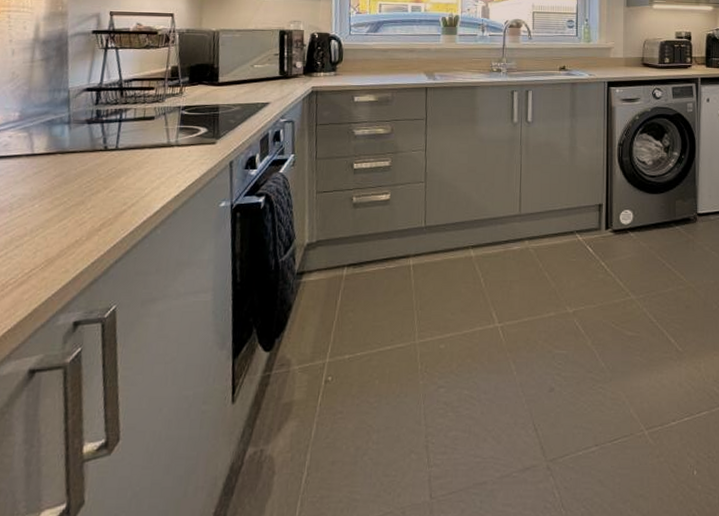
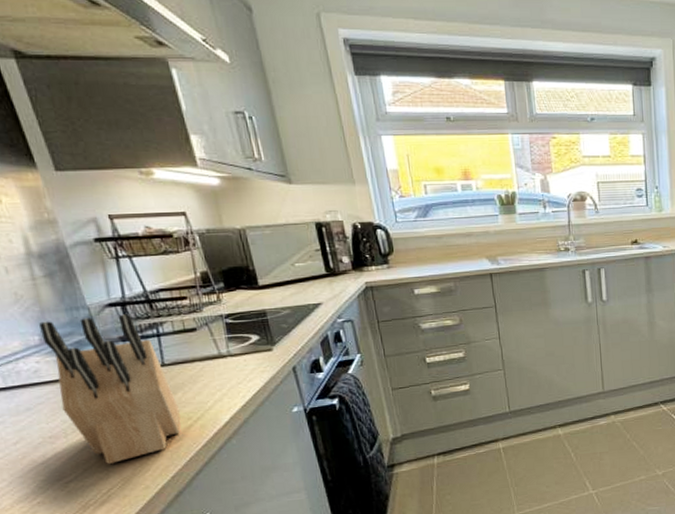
knife block: none [16,99,119,244] -> present [39,314,181,465]

